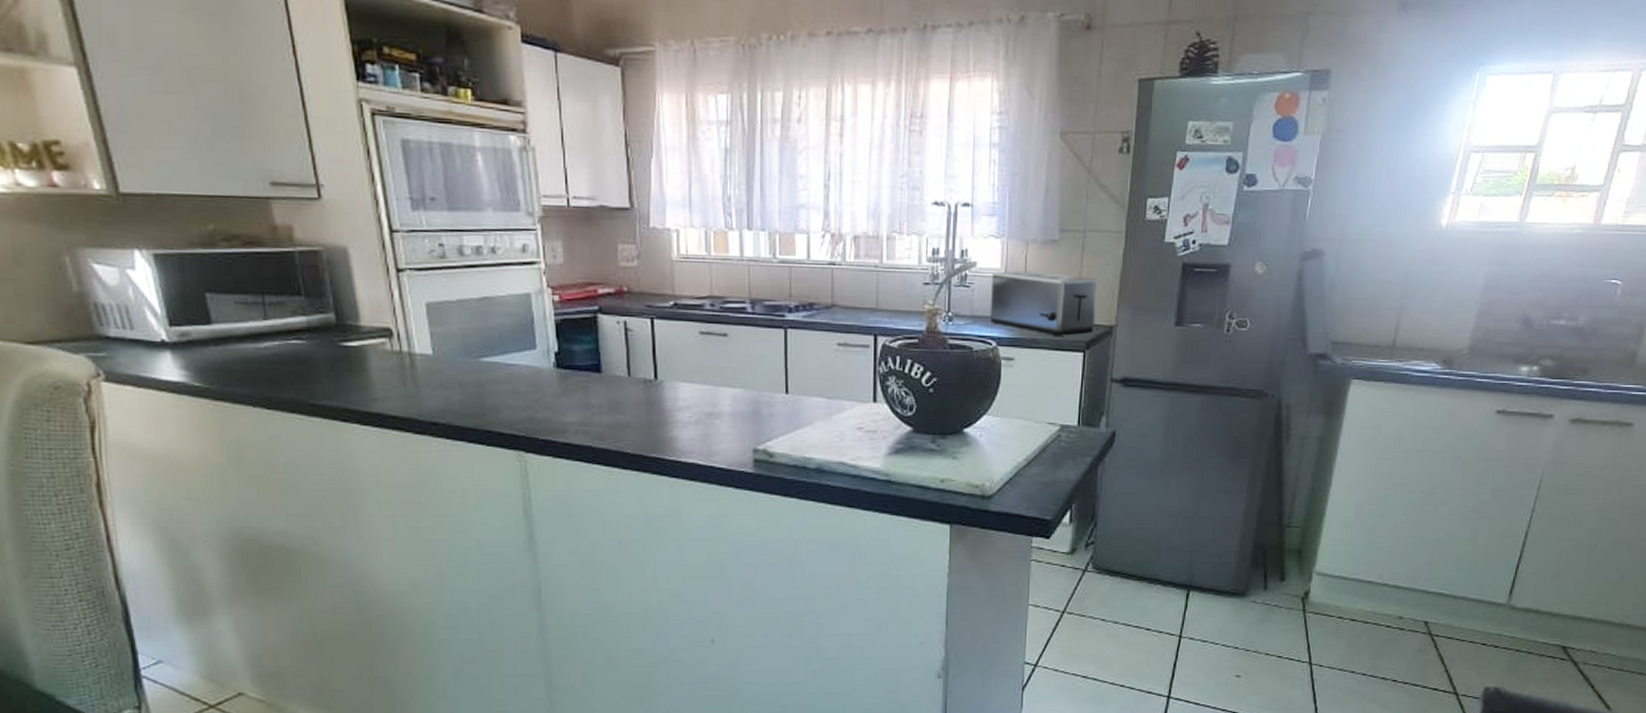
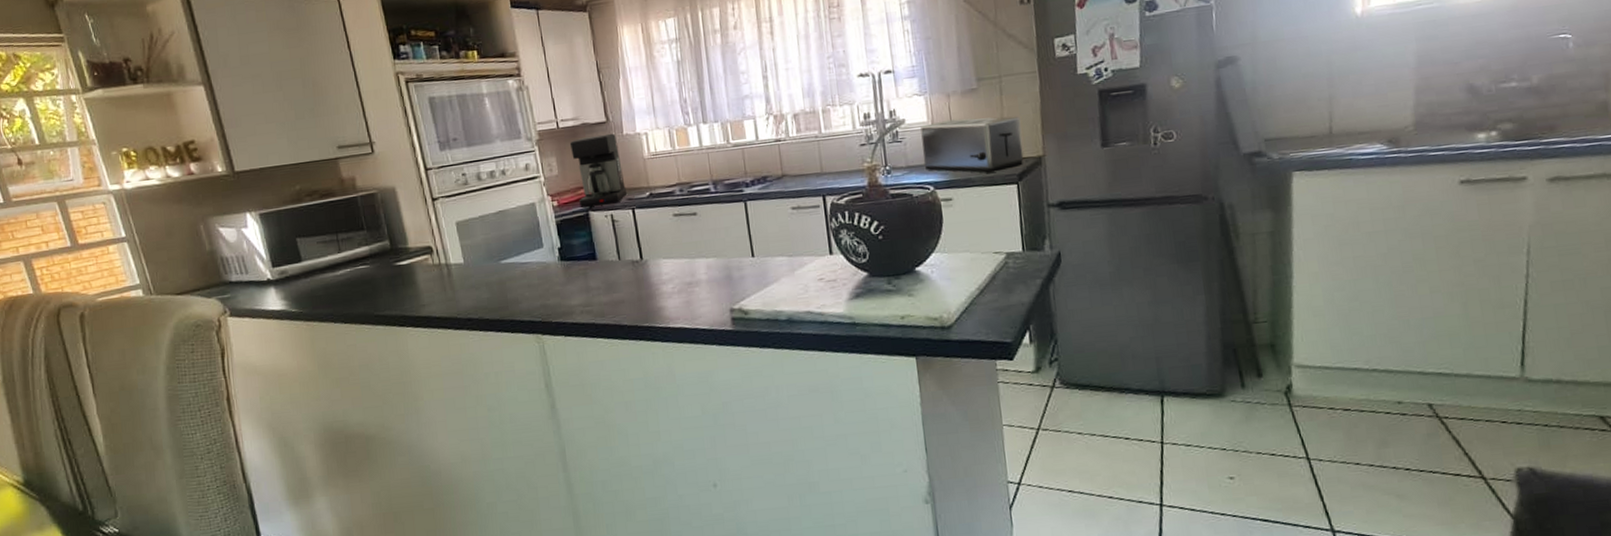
coffee maker: none [581,223,647,309] -> present [569,133,628,208]

